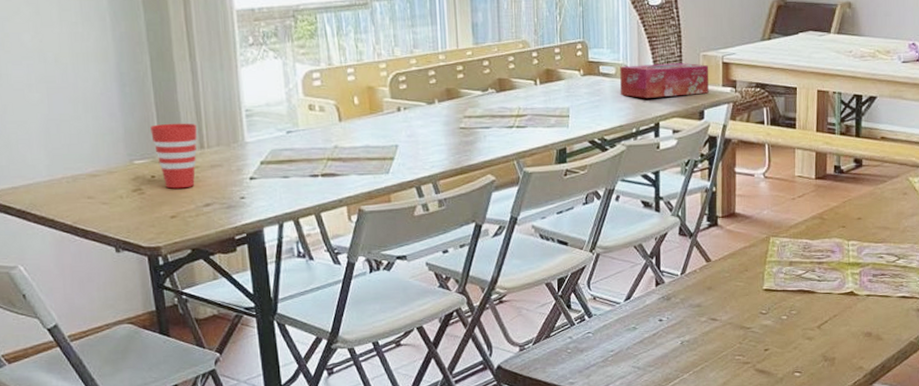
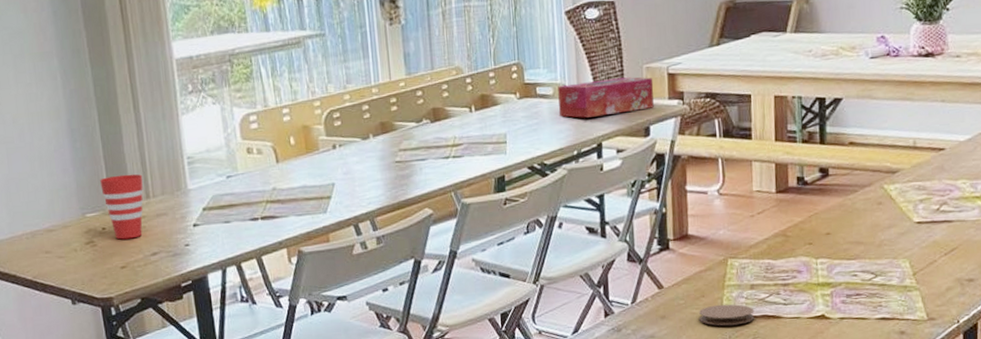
coaster: none [741,278,792,299] -> present [698,304,755,326]

